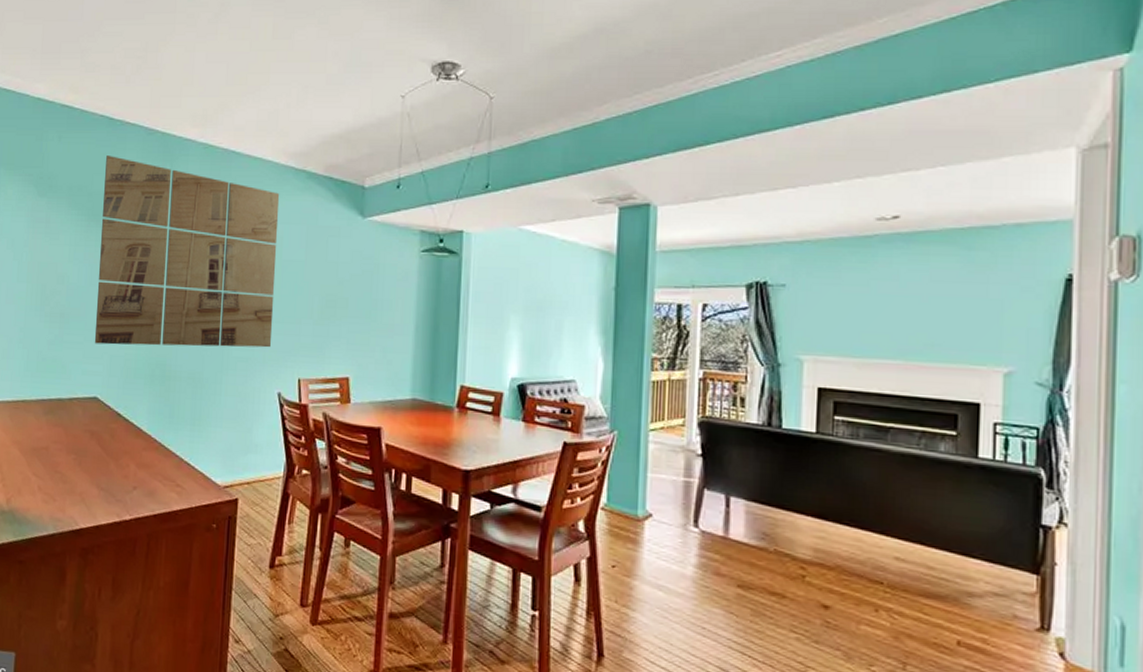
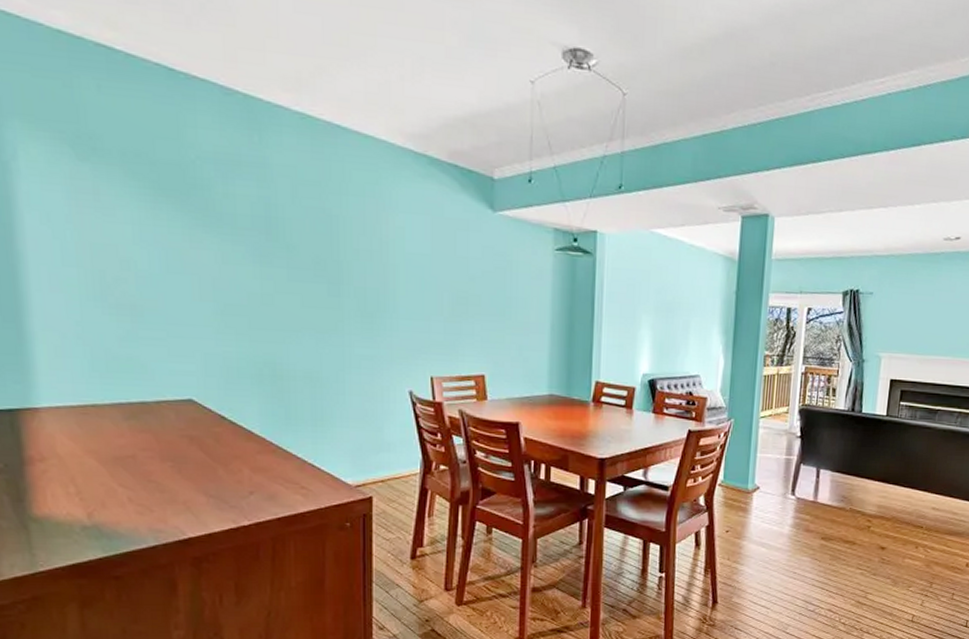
wall art: present [94,156,280,348] -> none [170,116,399,346]

